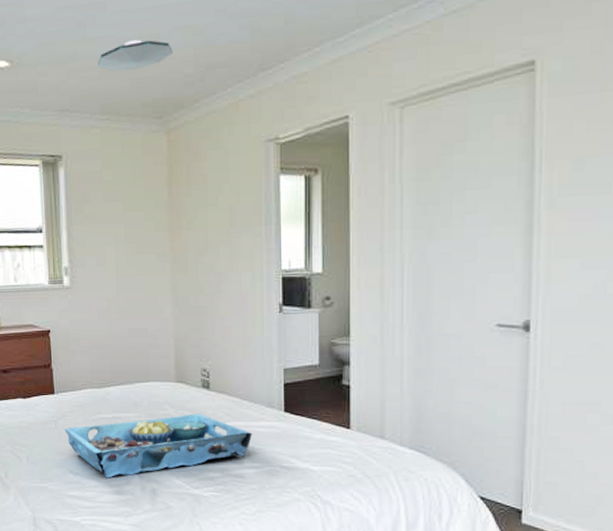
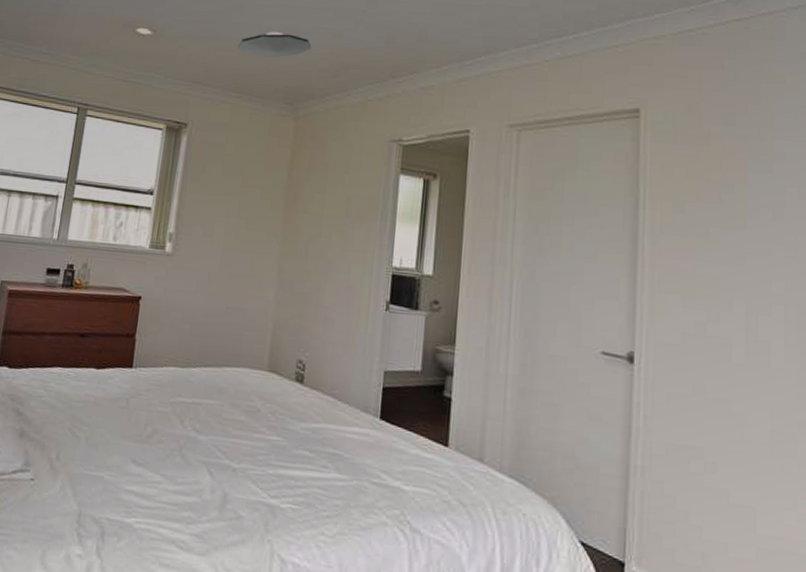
serving tray: present [64,413,253,478] -> none [135,408,344,474]

